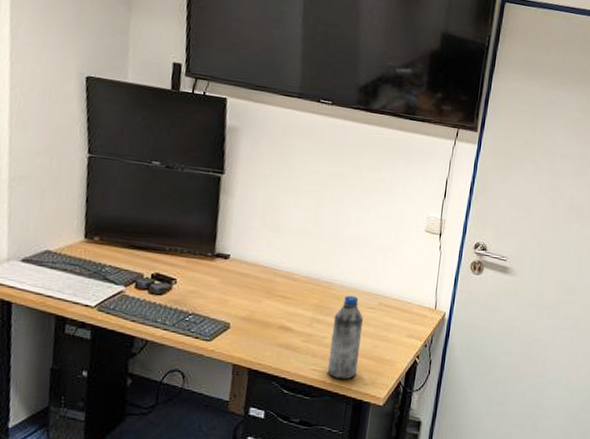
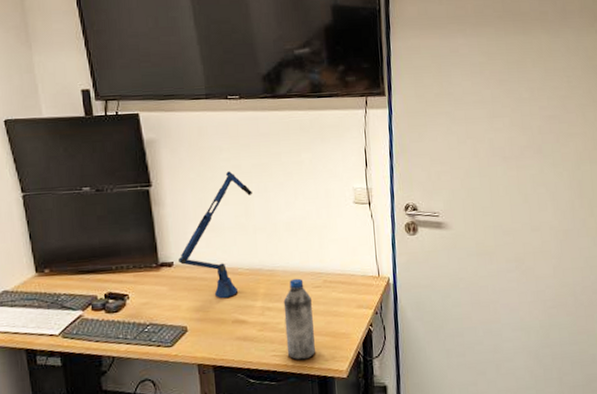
desk lamp: none [236,174,326,302] -> present [179,171,252,299]

